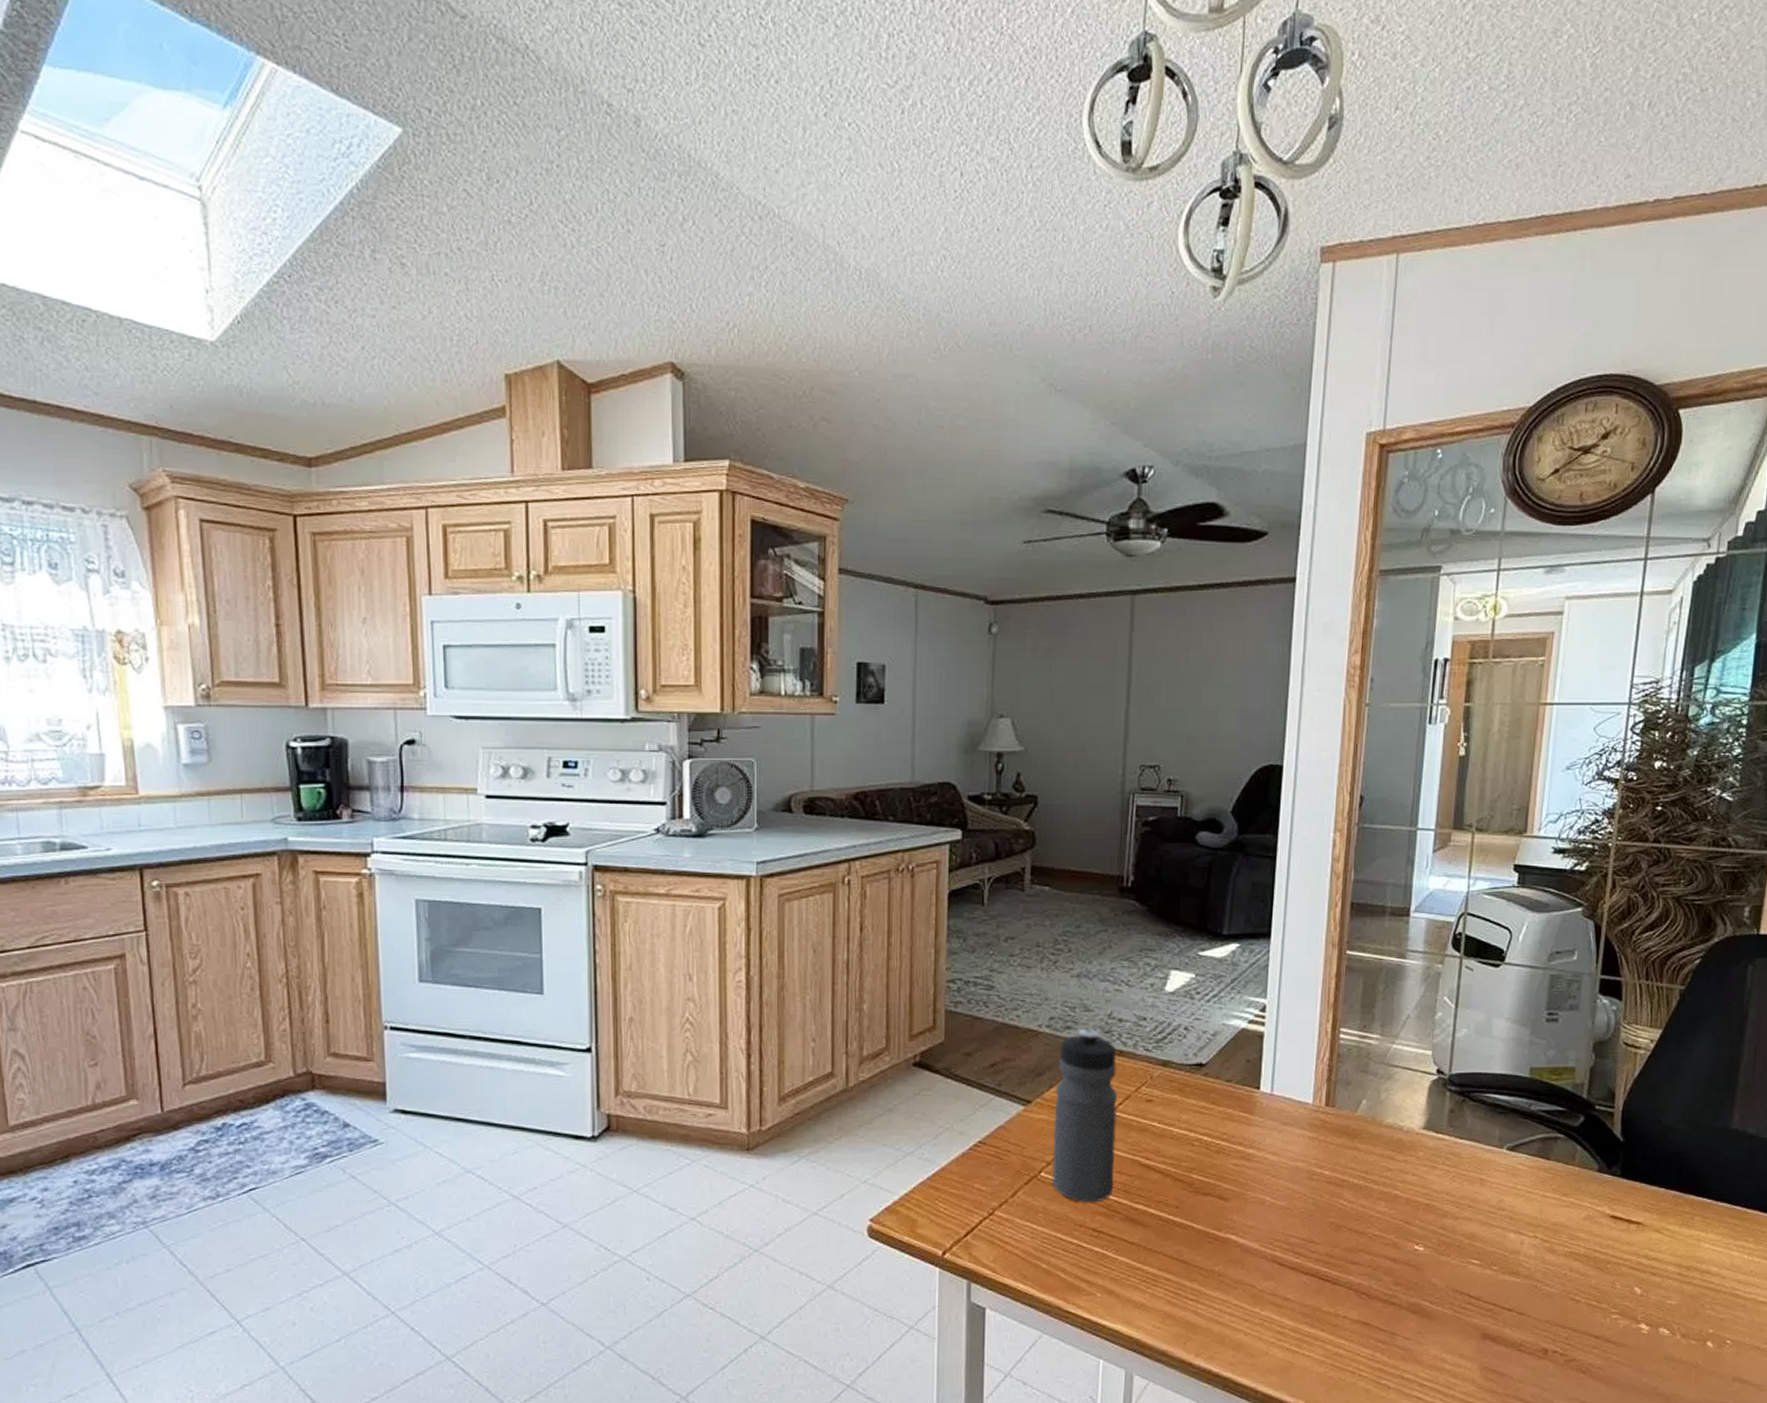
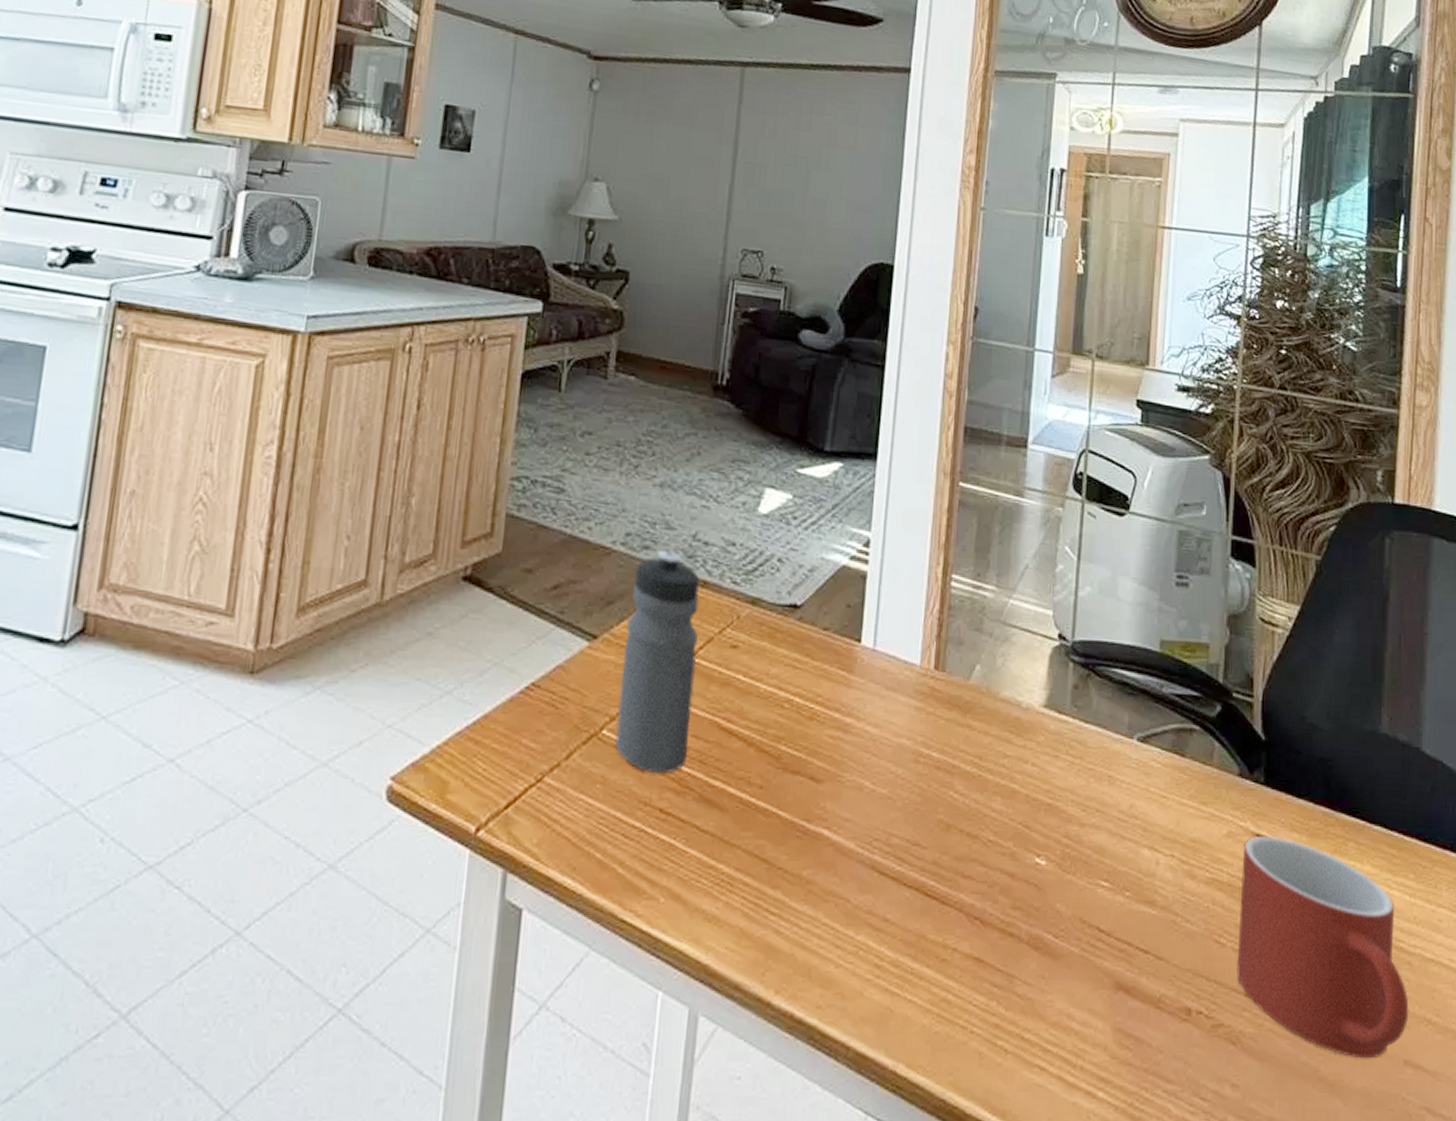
mug: none [1589,1216,1741,1378] -> present [1237,835,1409,1059]

